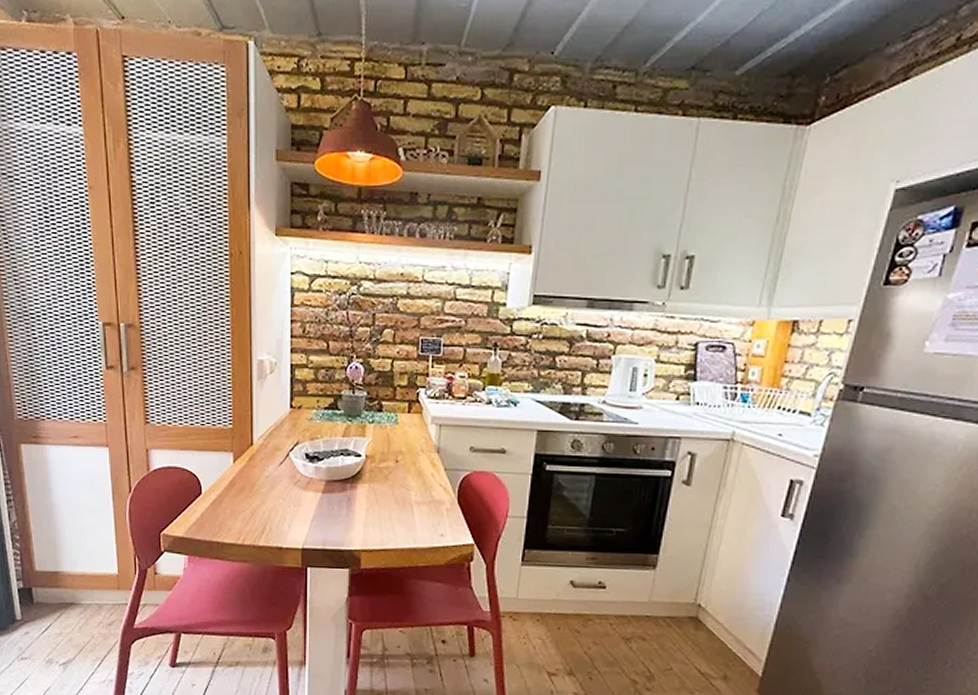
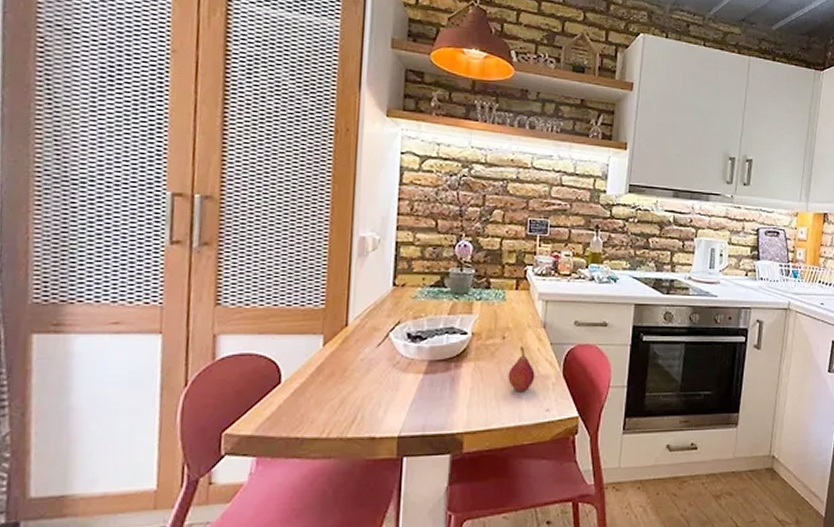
fruit: none [402,470,429,515] -> present [508,346,535,391]

